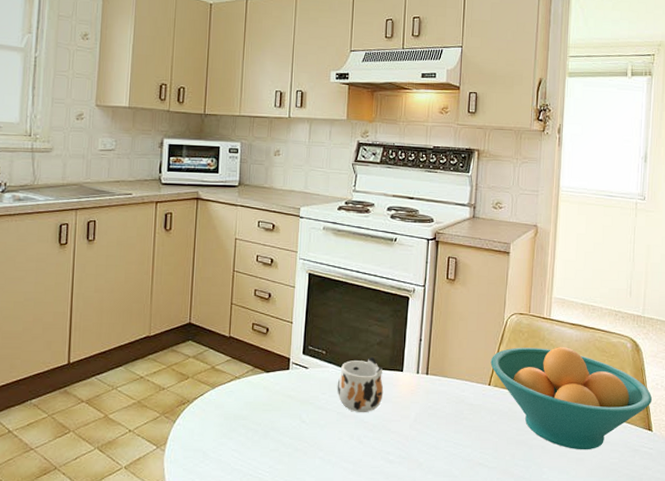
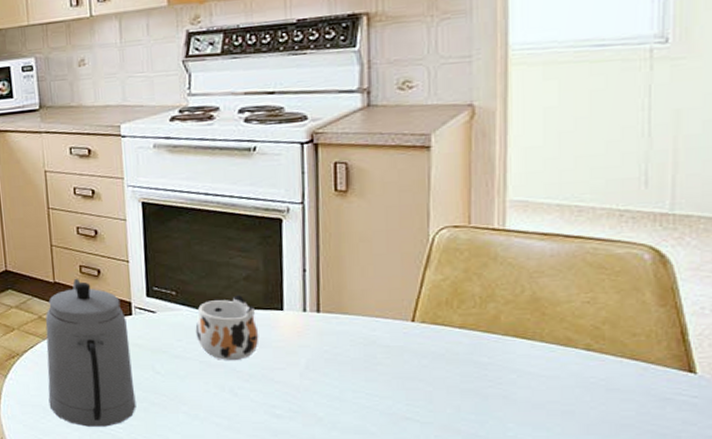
teapot: none [209,335,285,471] -> present [45,279,136,427]
fruit bowl: present [490,347,653,450] -> none [412,265,695,400]

